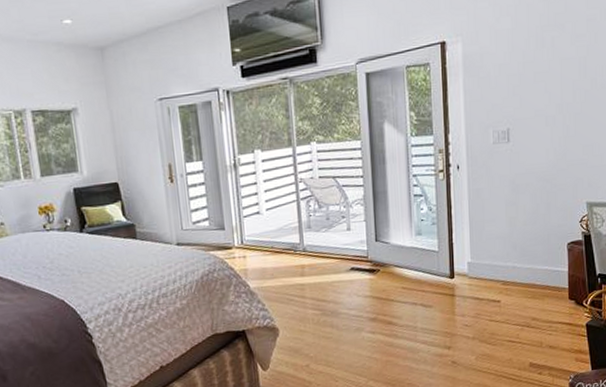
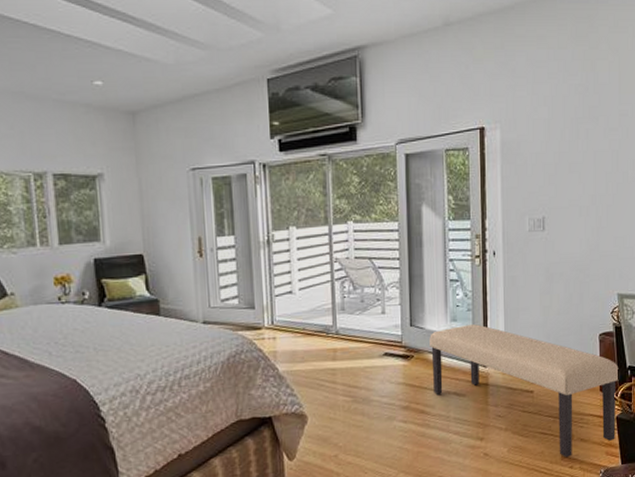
bench: none [395,237,589,364] -> present [429,324,619,457]

